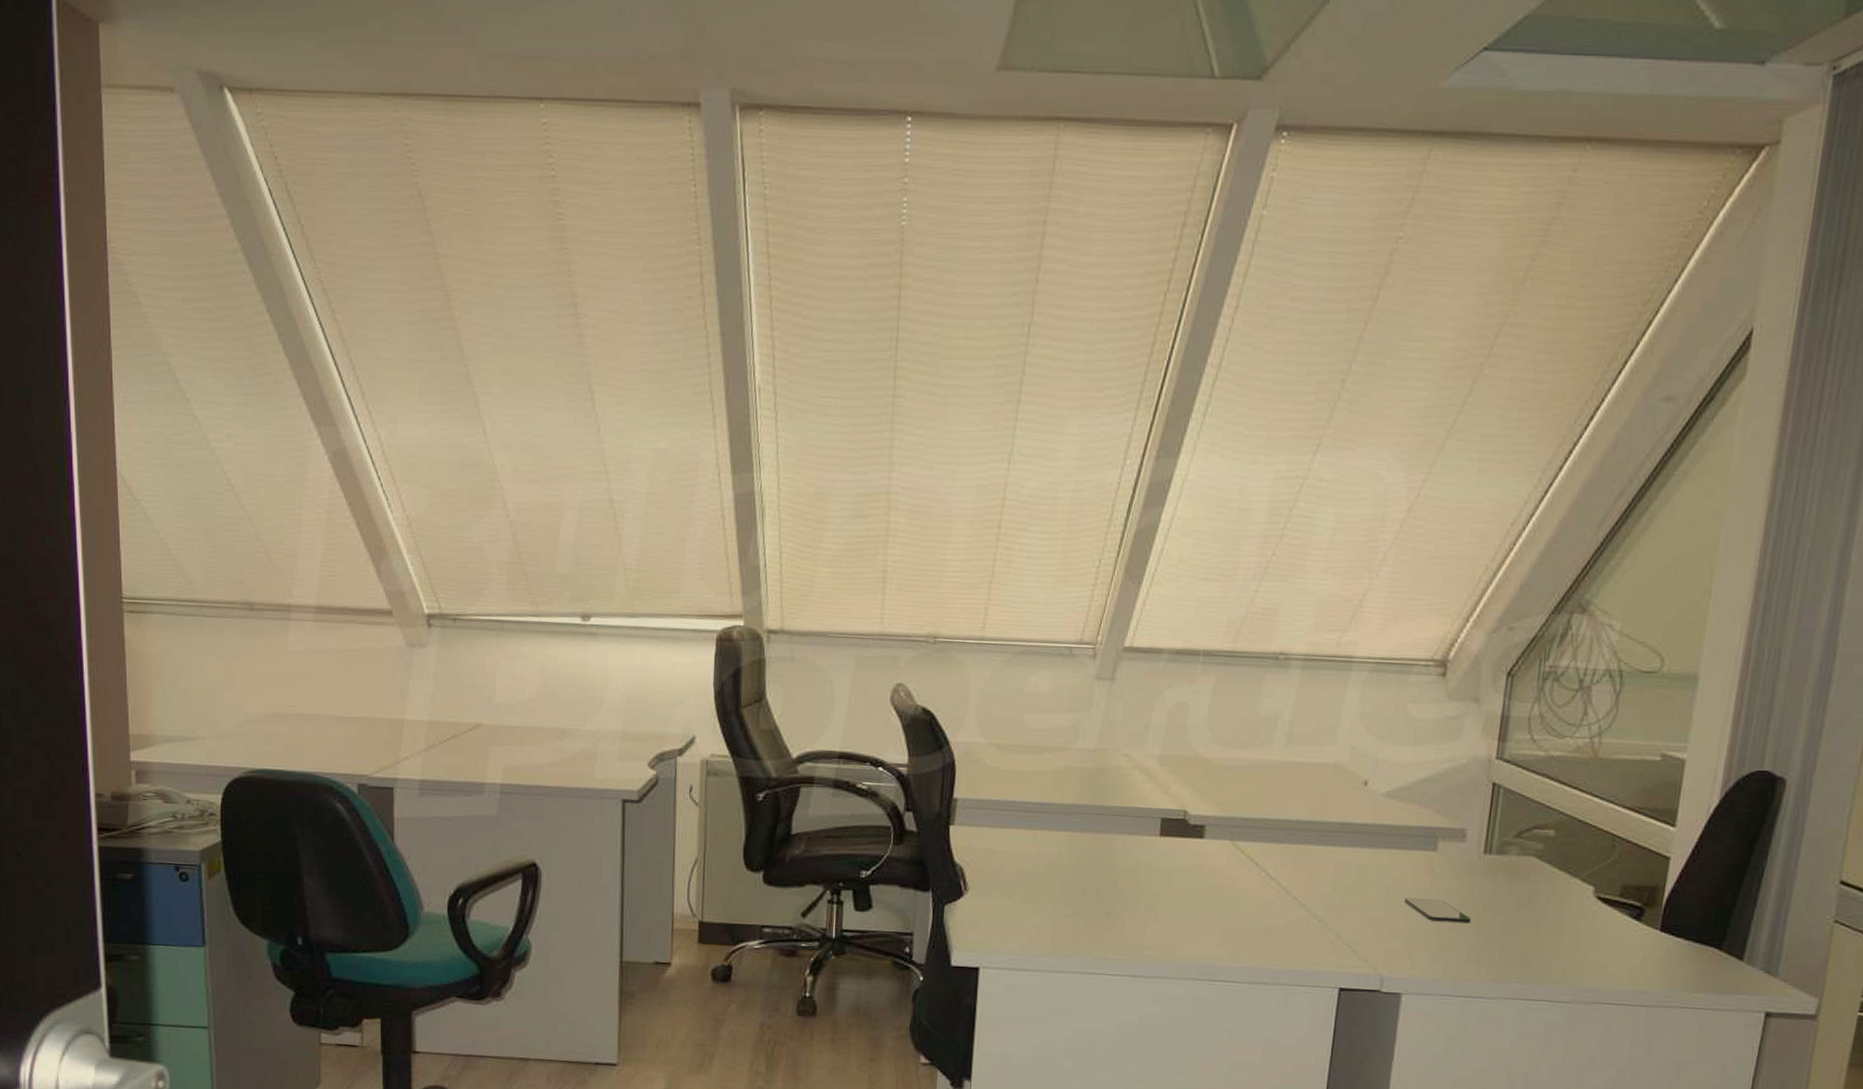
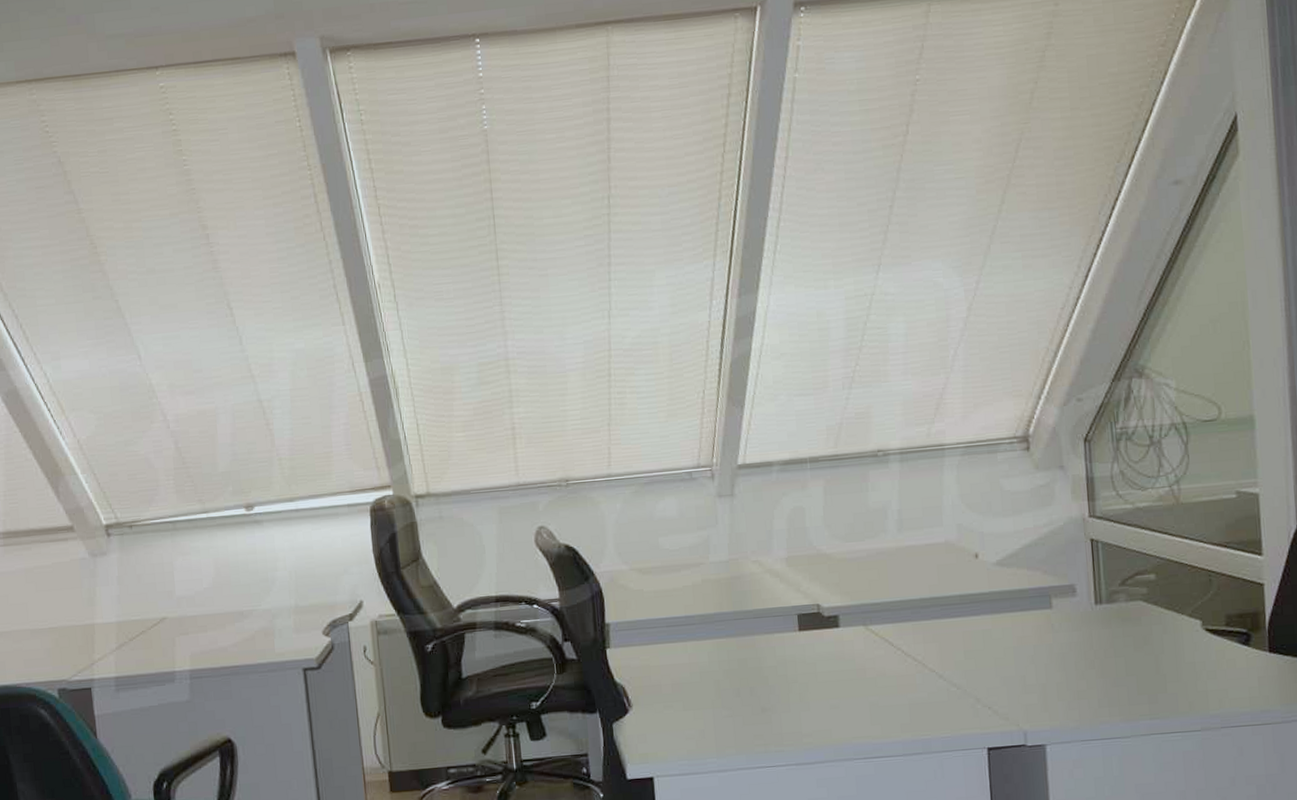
phone: present [1404,897,1472,924] -> none [1031,652,1096,674]

